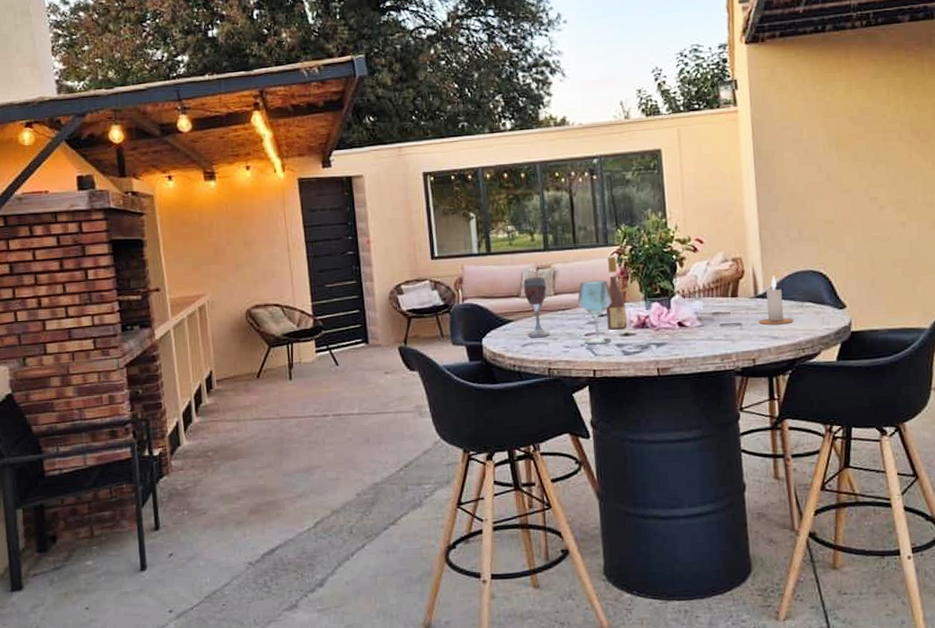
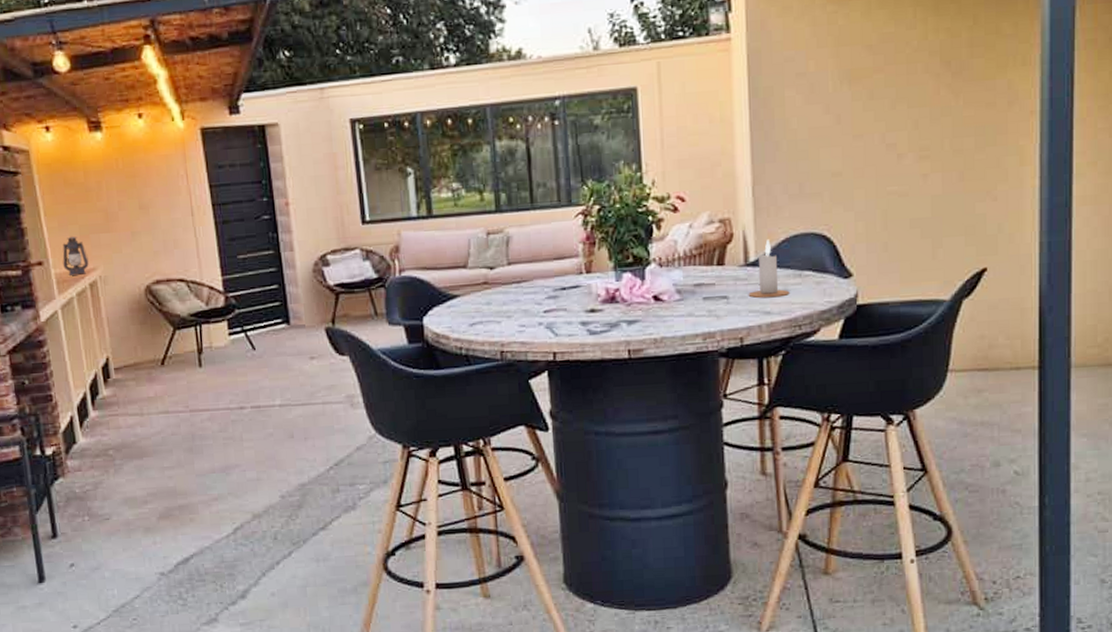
lantern: none [177,267,199,301] -> present [62,236,89,277]
cup: present [523,277,551,338] -> none [470,244,503,316]
wine glass: present [577,280,613,345] -> none [535,247,577,323]
wine bottle: present [605,257,628,331] -> none [568,219,594,307]

